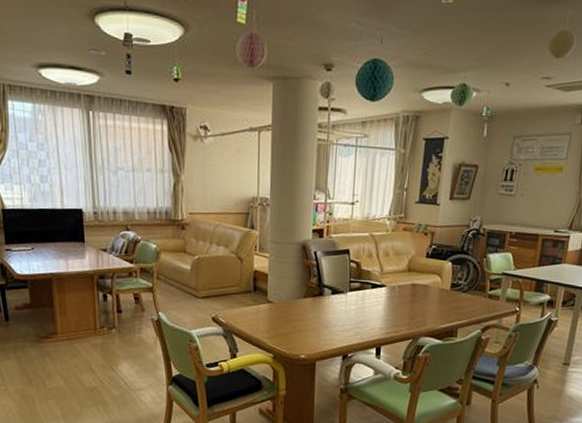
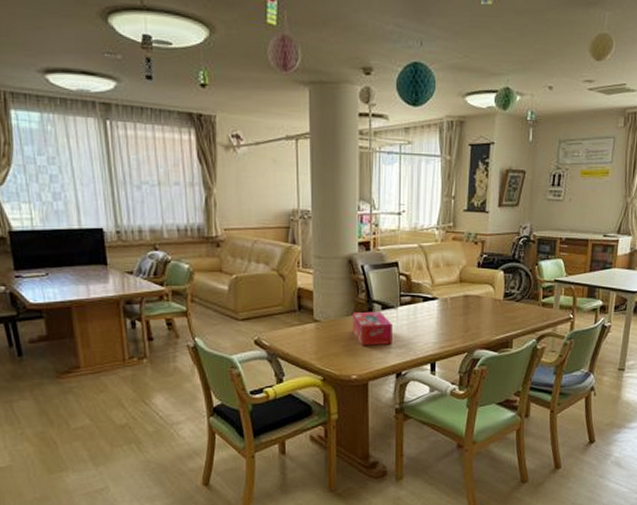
tissue box: none [303,295,341,328] -> present [352,311,392,346]

